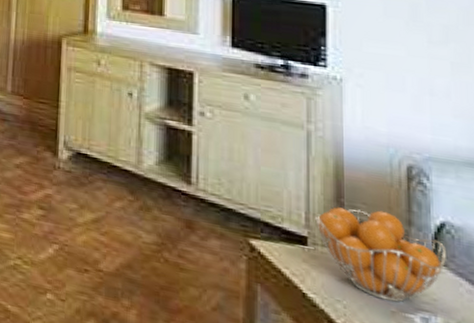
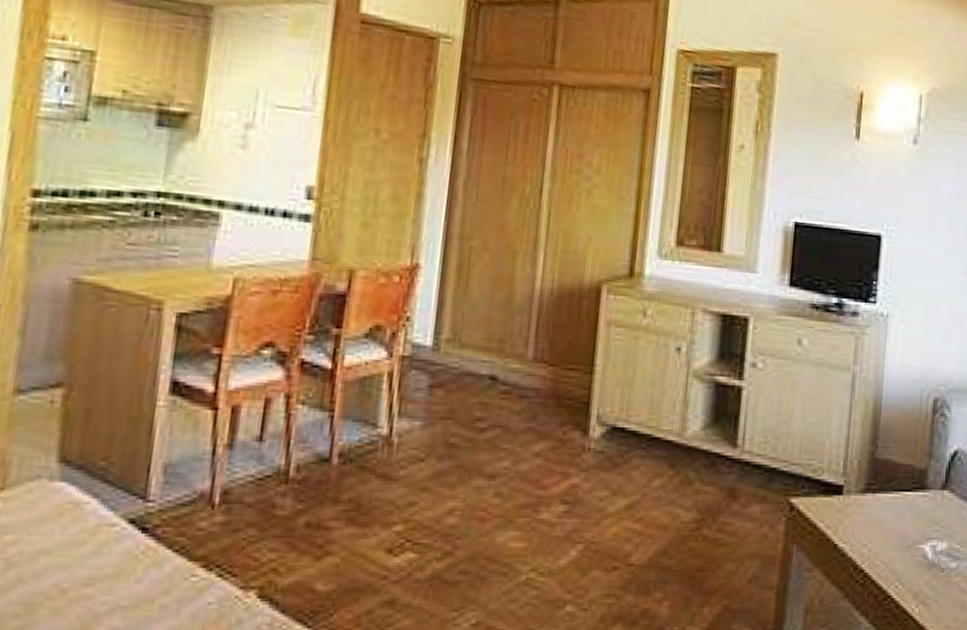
fruit basket: present [314,207,446,303] -> none [851,447,956,537]

